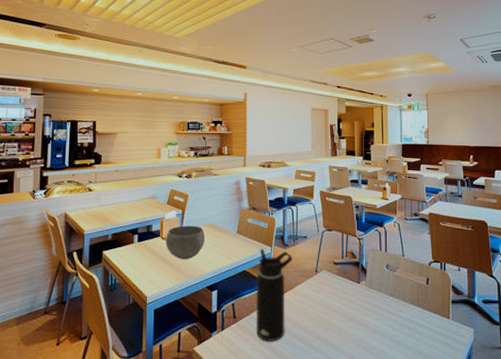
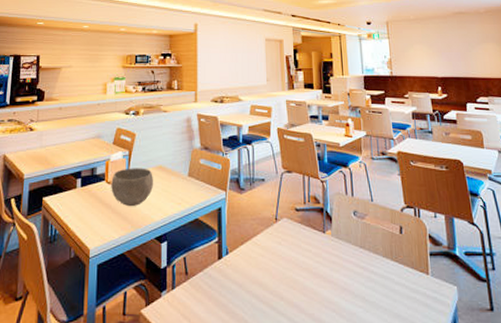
water bottle: present [256,249,293,341] -> none [210,193,250,302]

